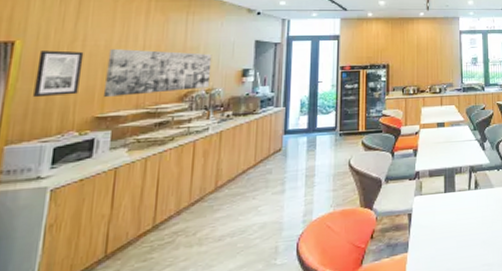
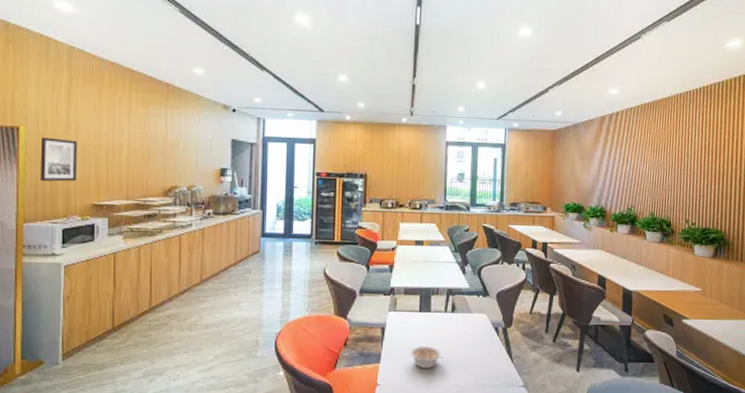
wall art: present [104,49,212,98] -> none [99,140,191,187]
legume: none [438,227,470,252] -> present [411,346,444,368]

